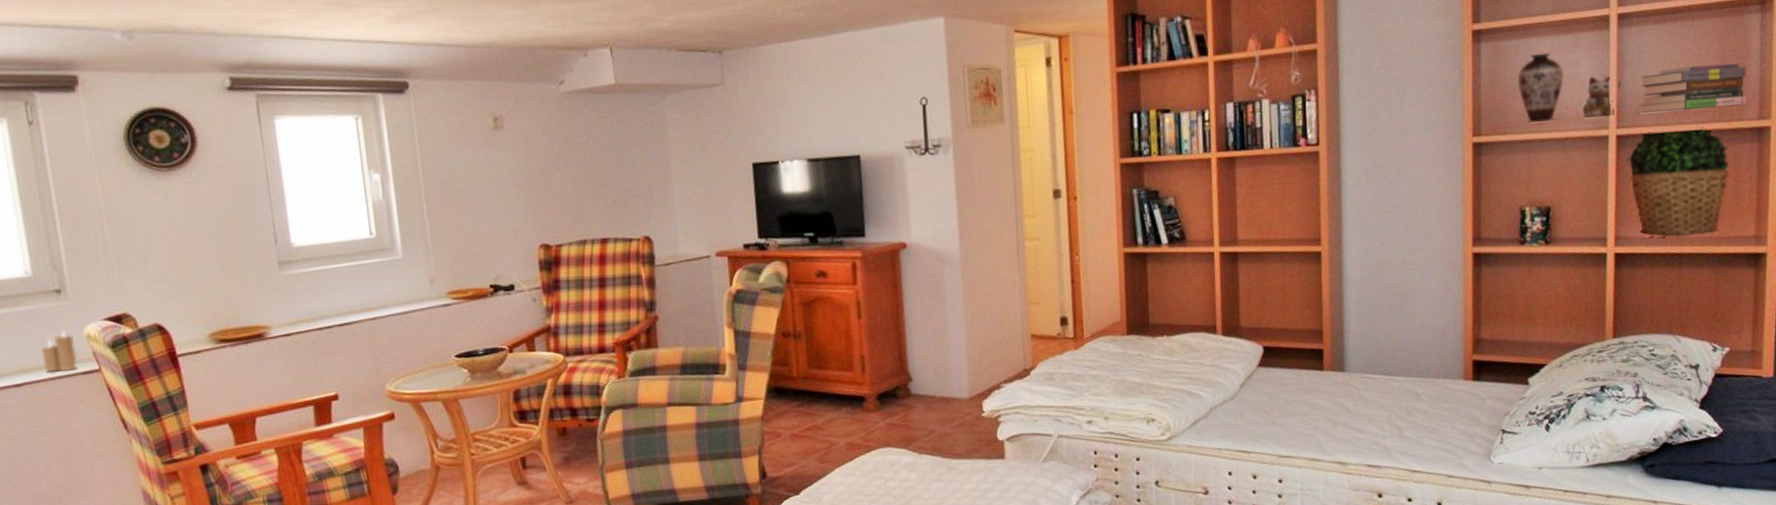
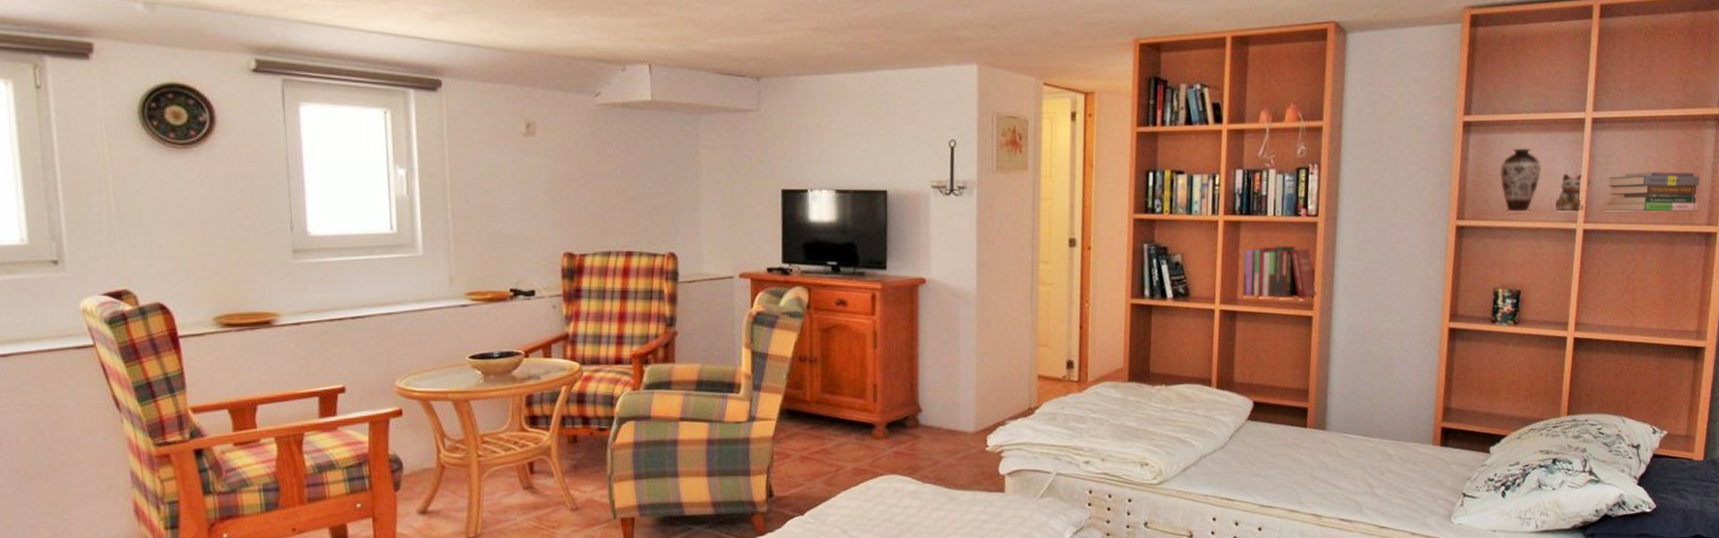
candle: present [41,331,77,373] -> none [32,303,71,345]
books: none [1242,178,1324,237] -> present [1243,246,1317,299]
potted plant: present [1629,127,1729,238] -> none [1593,228,1679,327]

